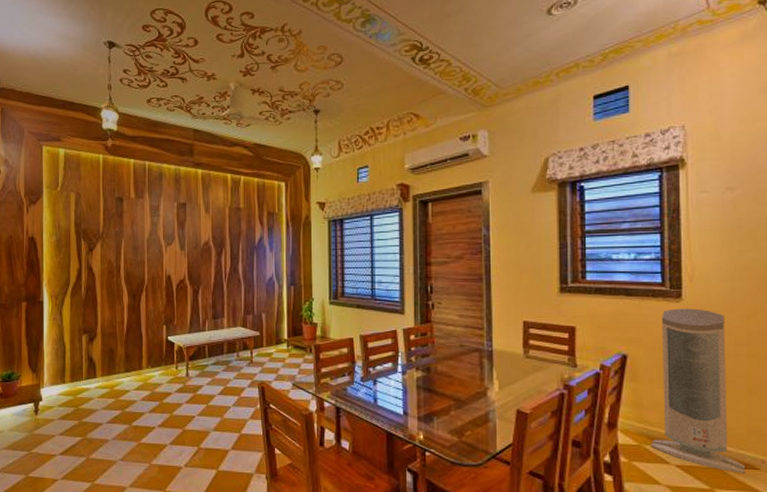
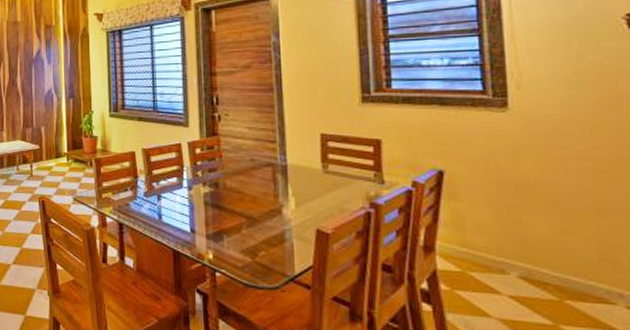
air purifier: present [651,308,746,473] -> none [477,118,598,308]

